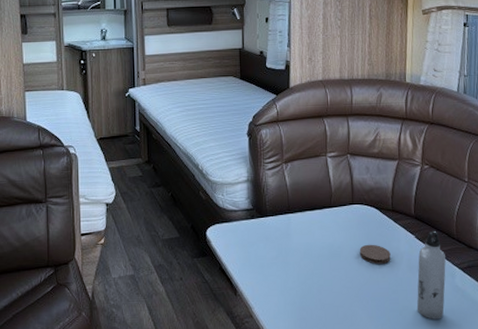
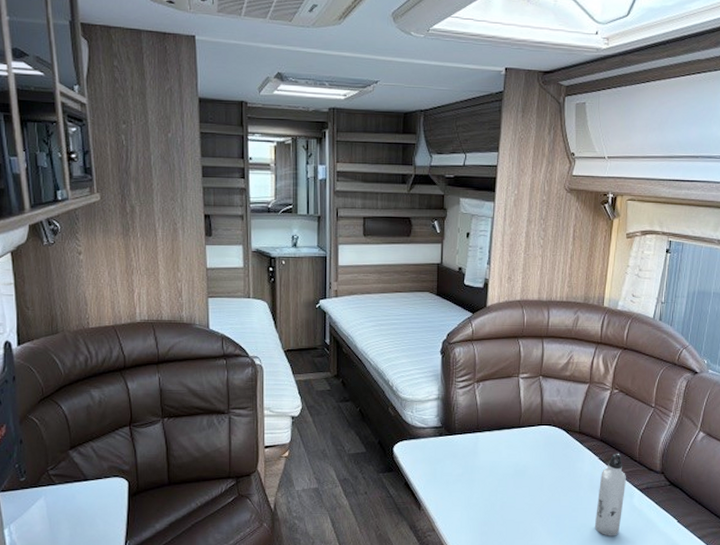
coaster: present [359,244,391,264] -> none [544,464,574,483]

